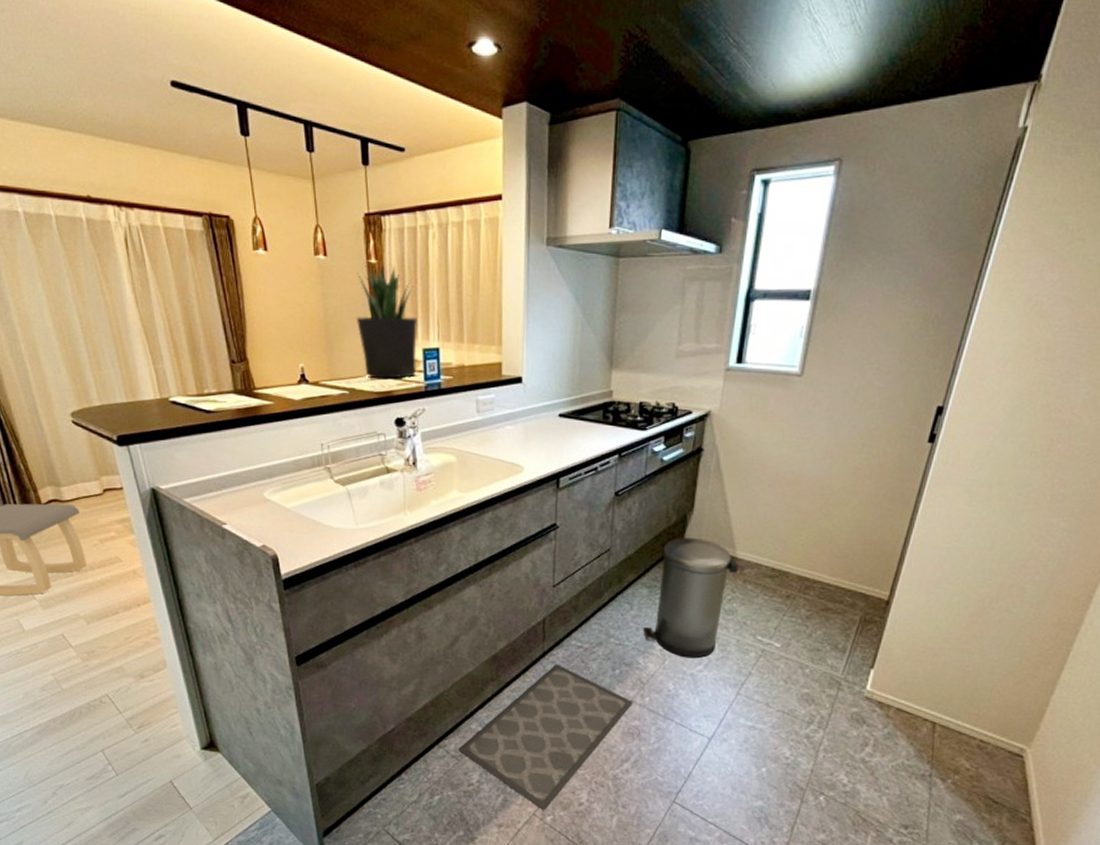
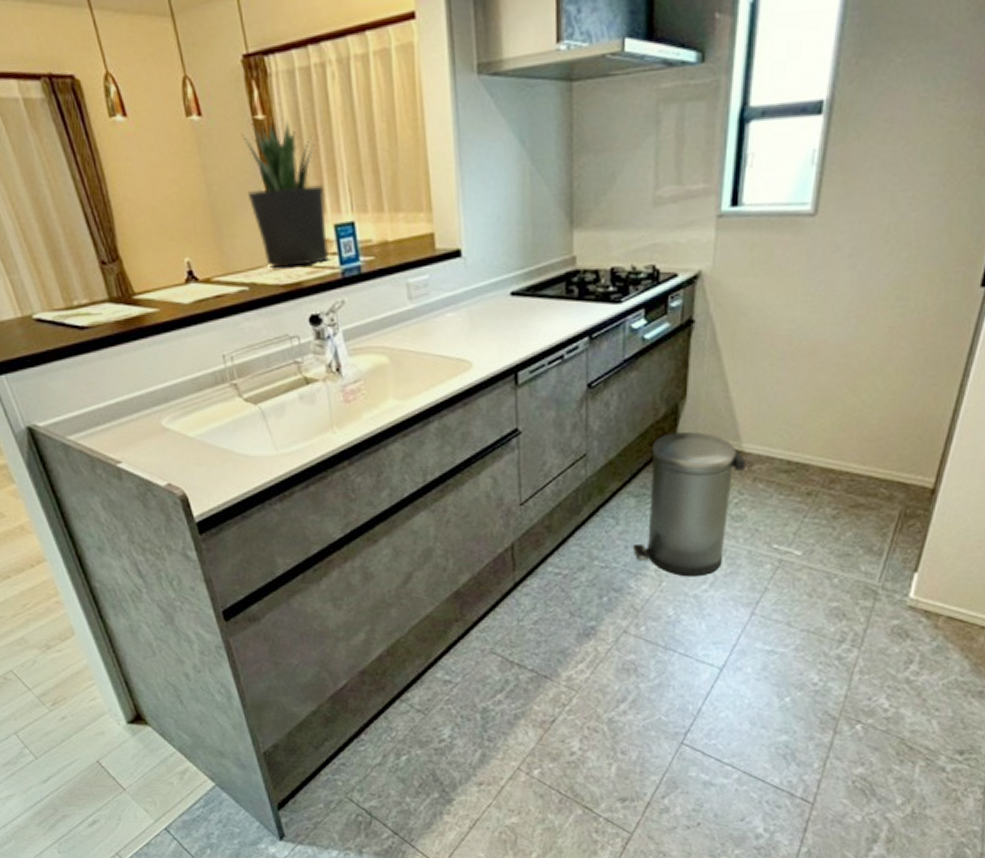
bath mat: present [458,664,633,810] -> none [424,596,626,763]

